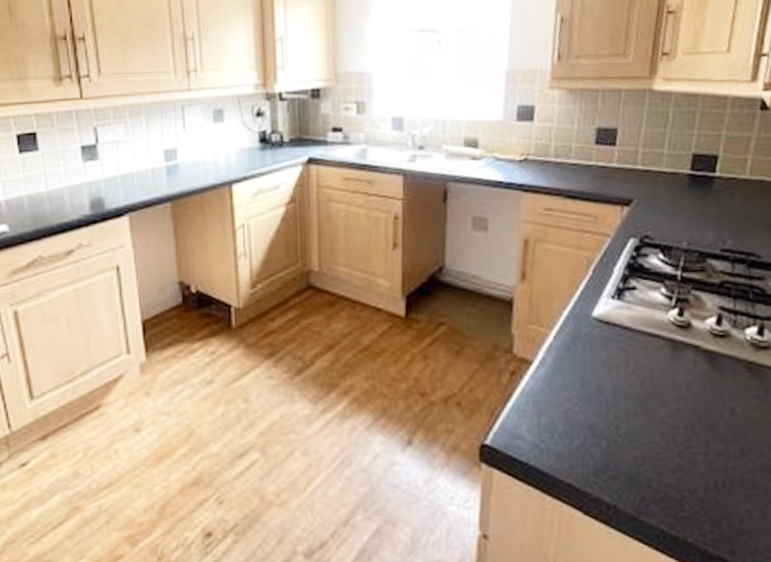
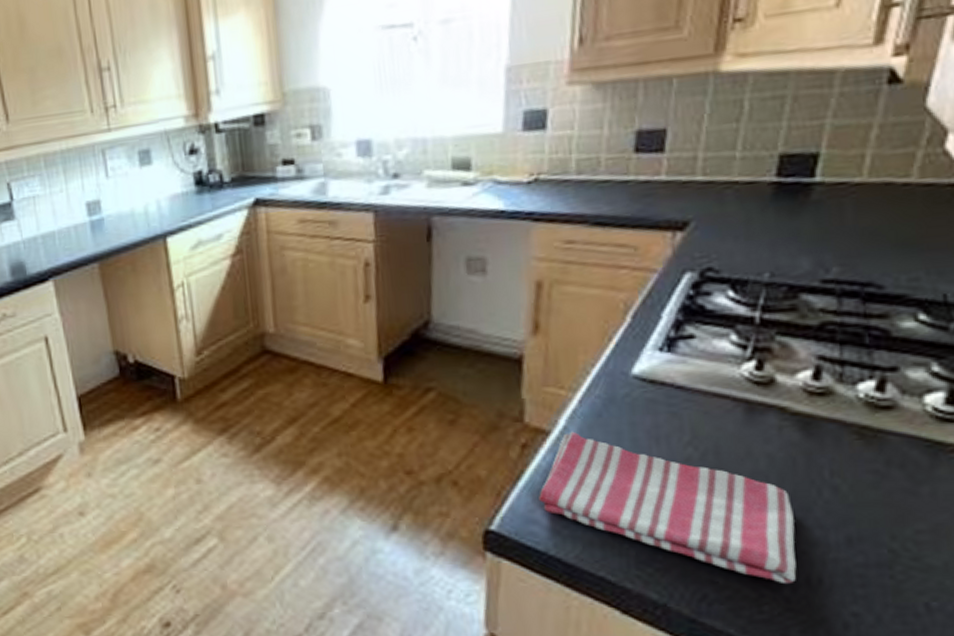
dish towel: none [523,361,708,488] -> present [539,431,797,585]

